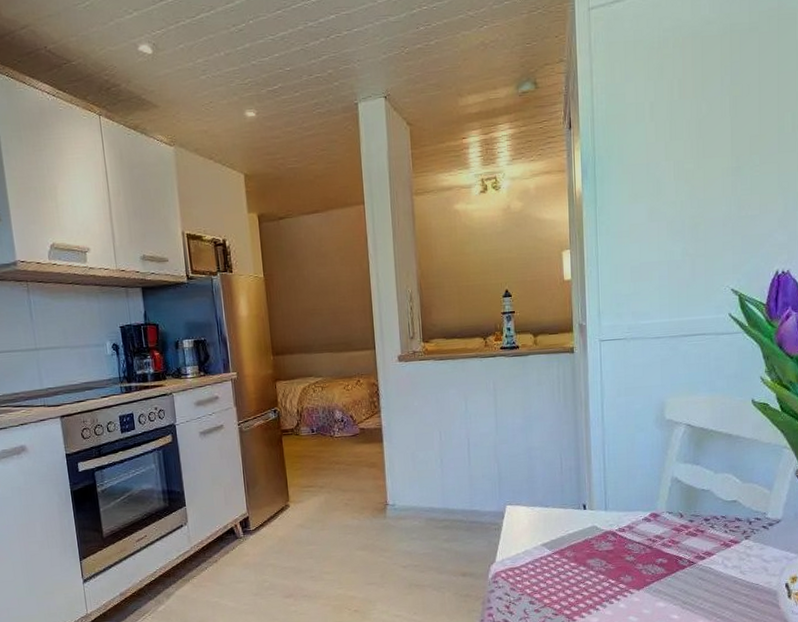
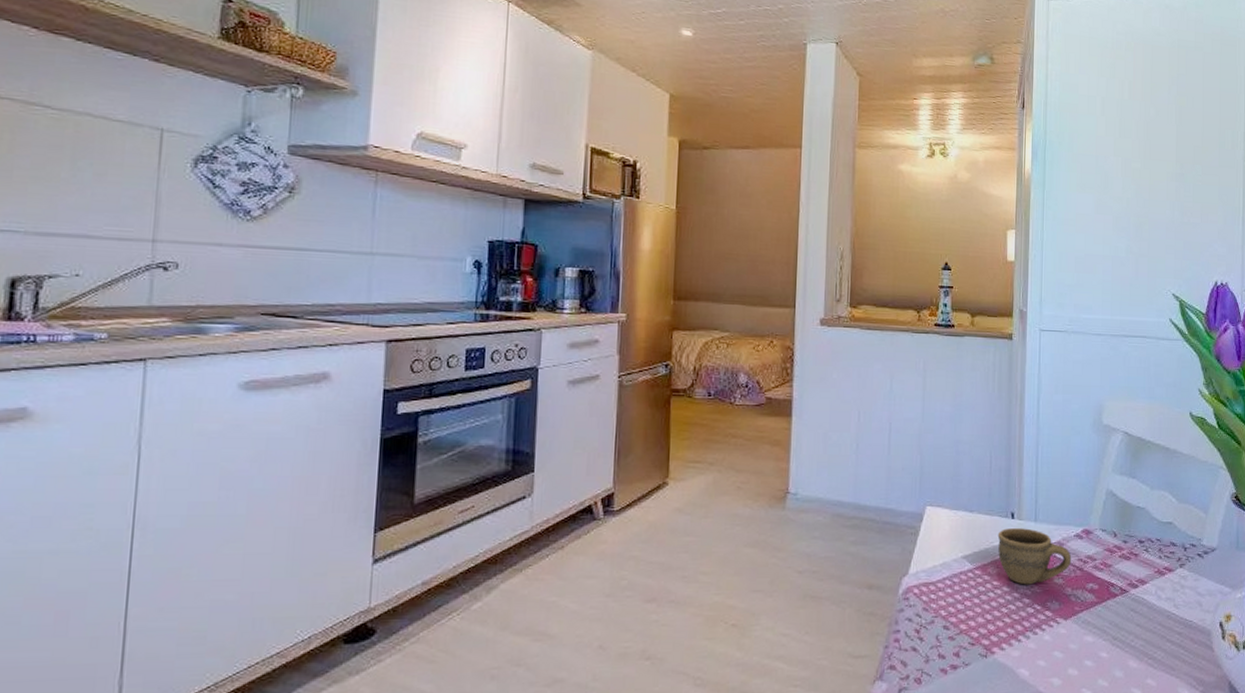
cup: none [572,516,641,564] -> present [997,528,1072,585]

